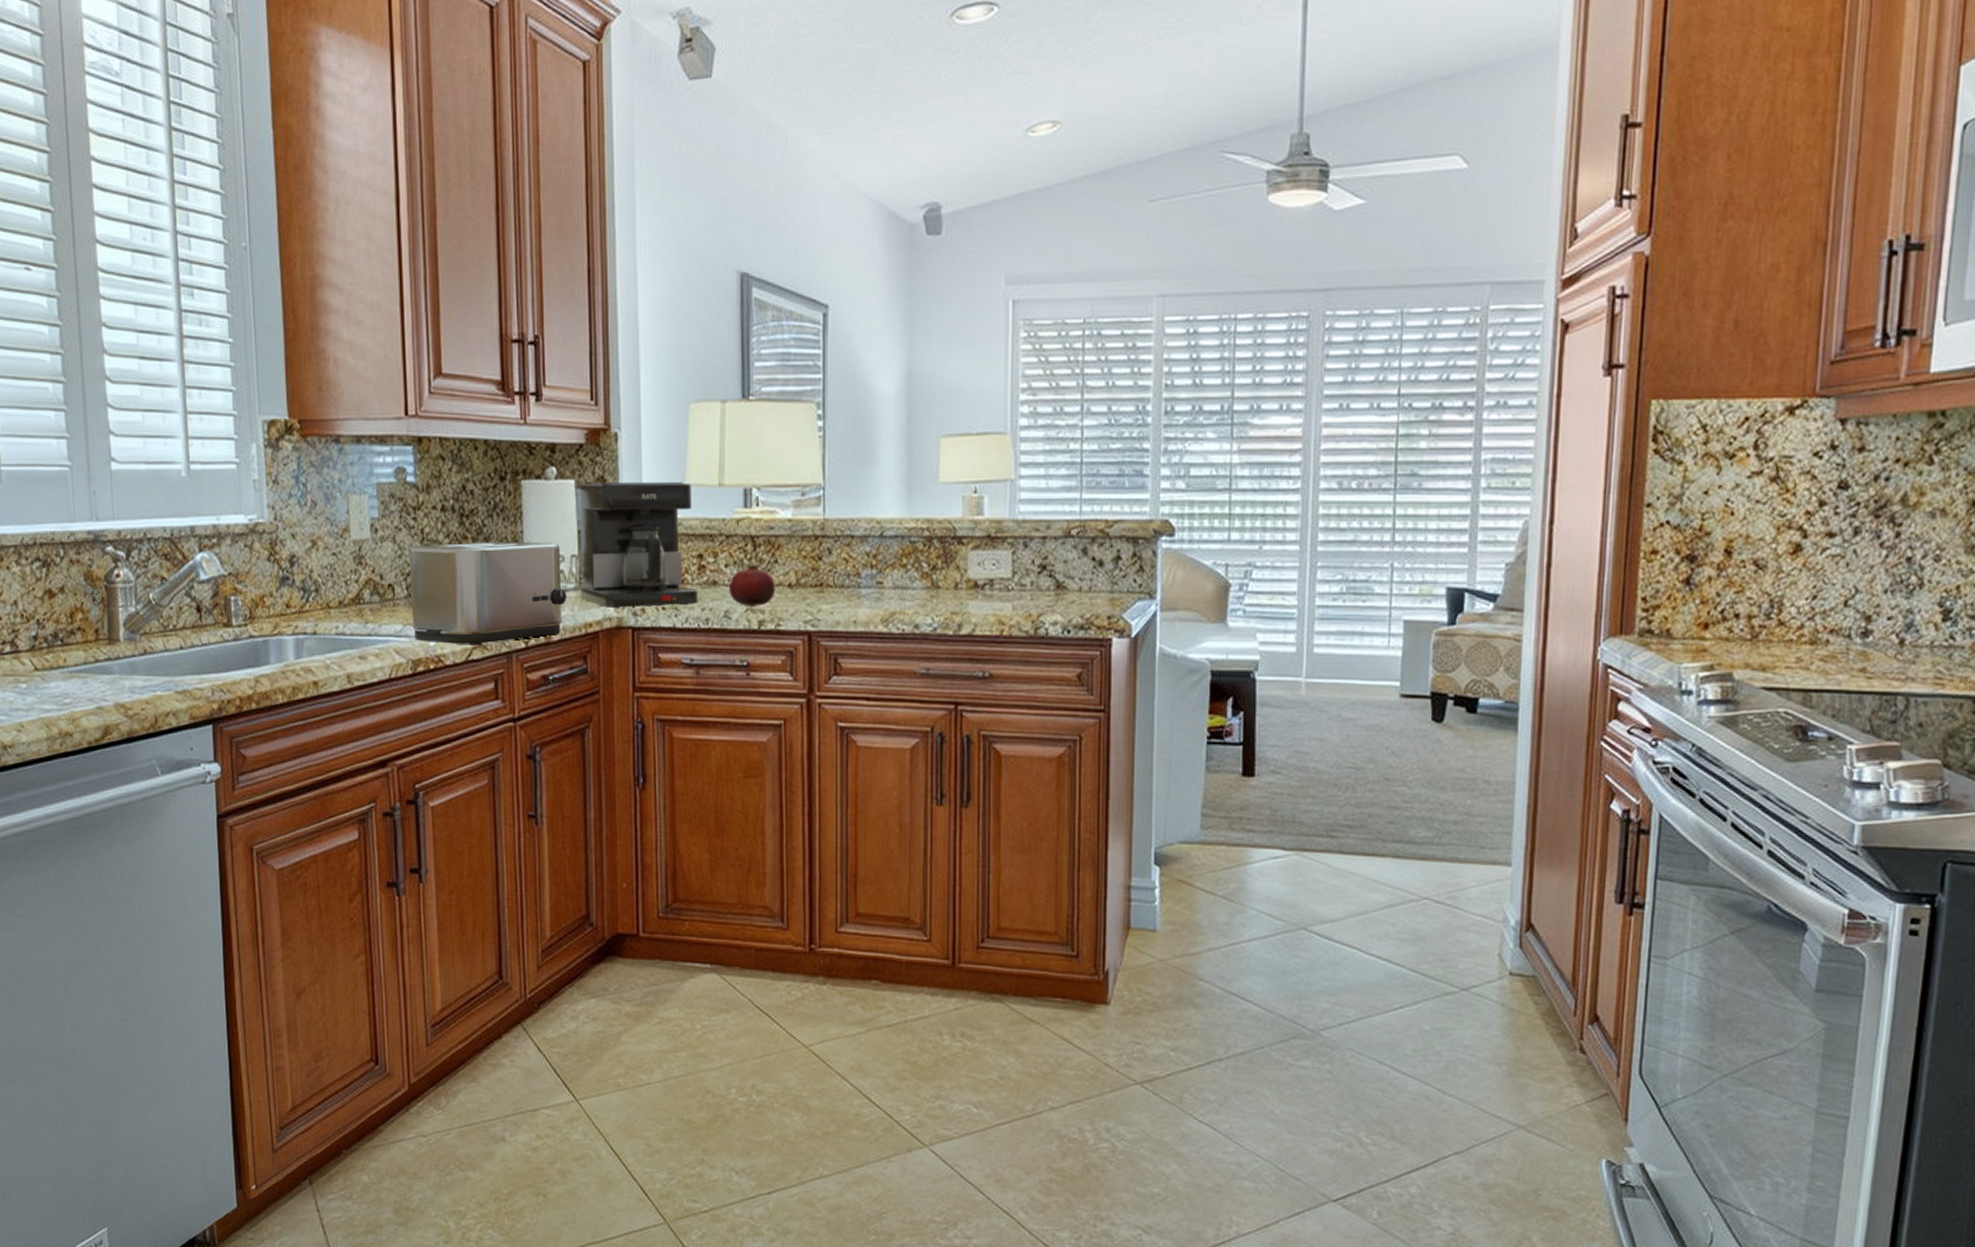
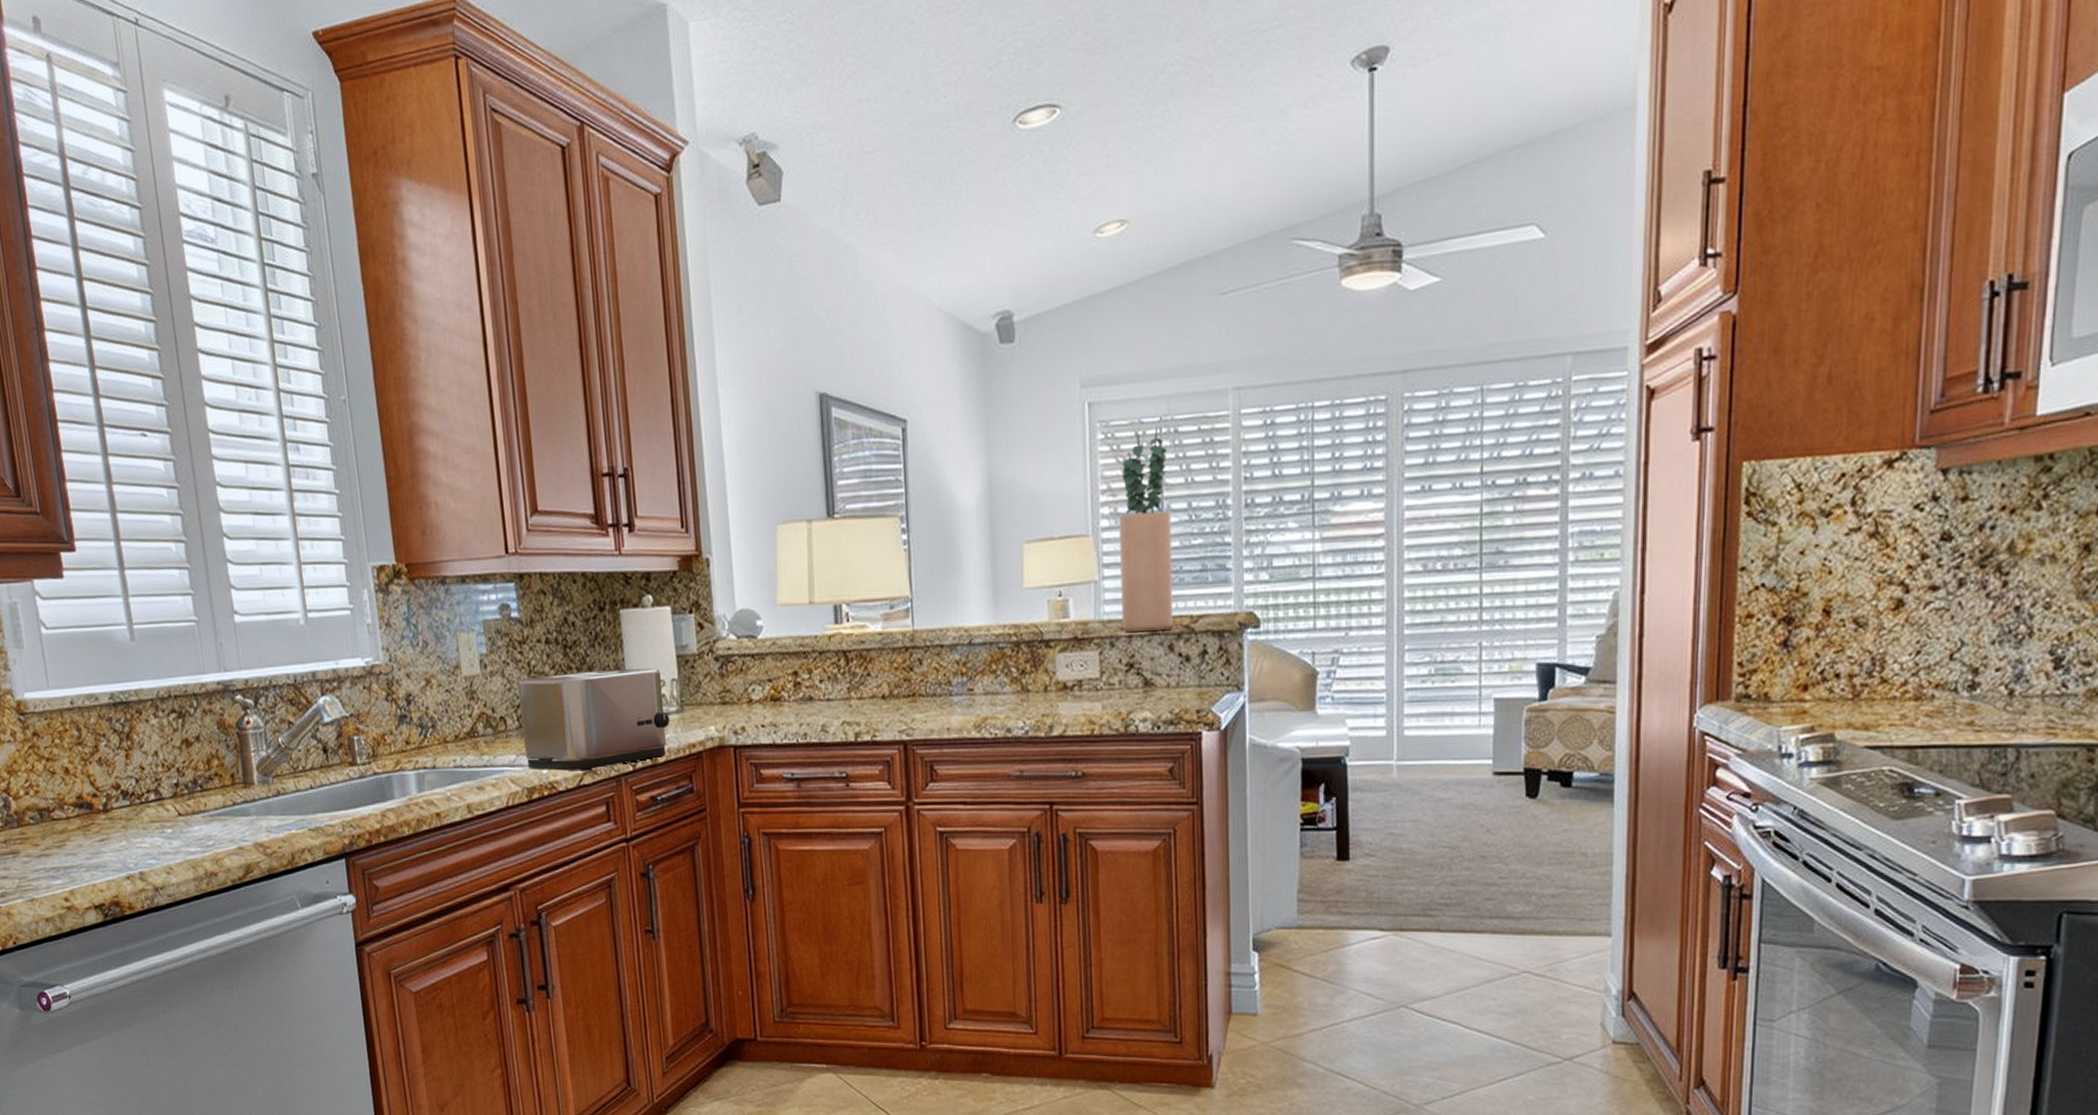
coffee maker: present [579,482,698,608] -> none [675,602,796,728]
fruit: present [729,565,776,608] -> none [825,679,870,721]
vase: none [1037,330,1091,534] -> present [1119,428,1173,633]

